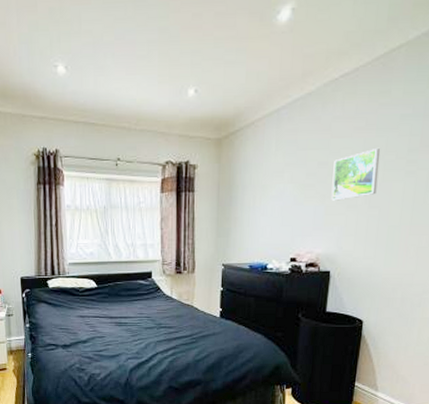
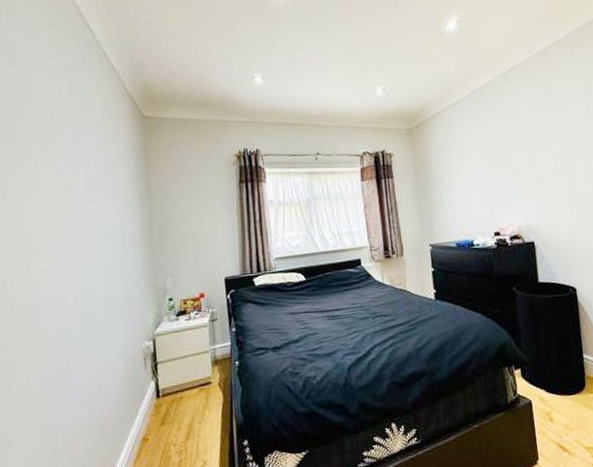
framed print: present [331,149,381,201] -> none [517,127,561,176]

